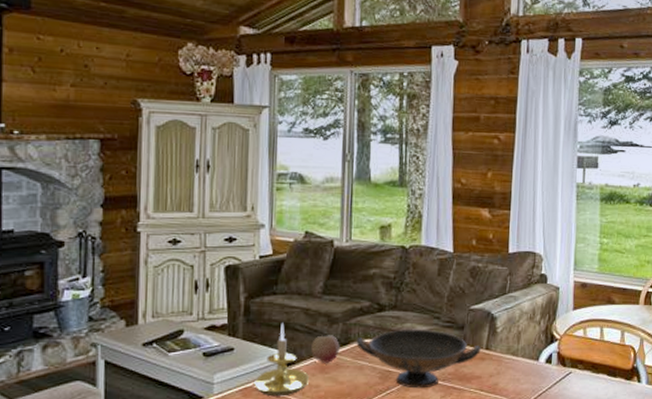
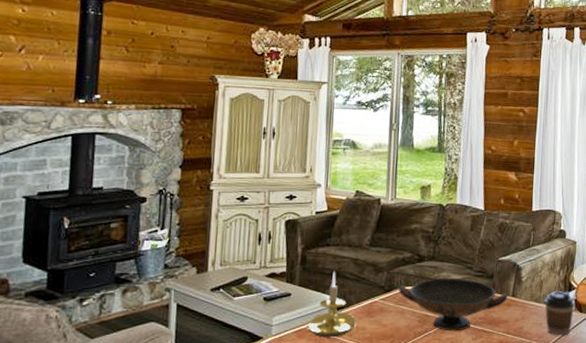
fruit: present [311,335,340,363] -> none [359,282,384,308]
coffee cup: none [521,342,557,393] -> present [543,290,575,336]

